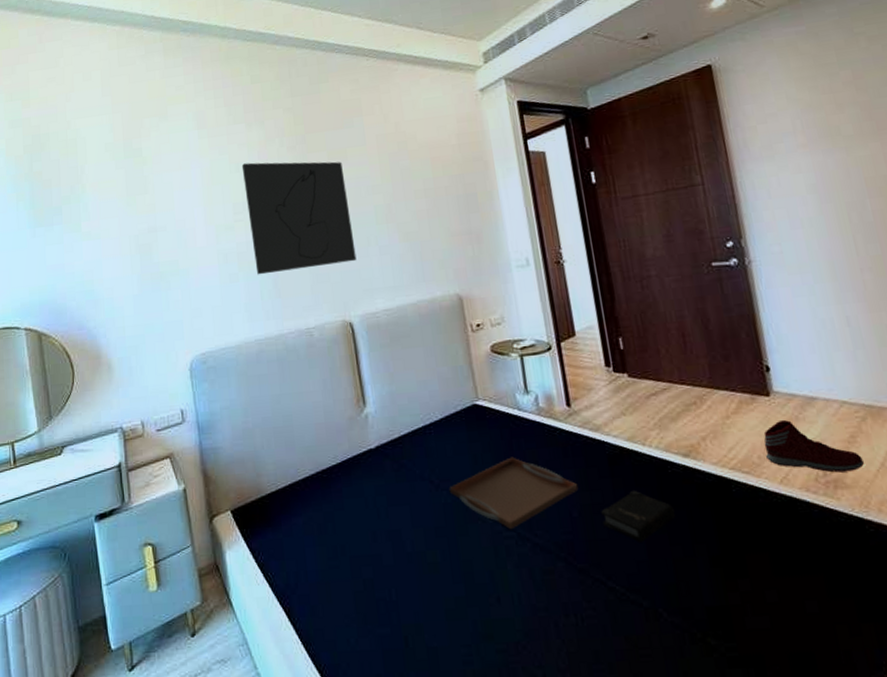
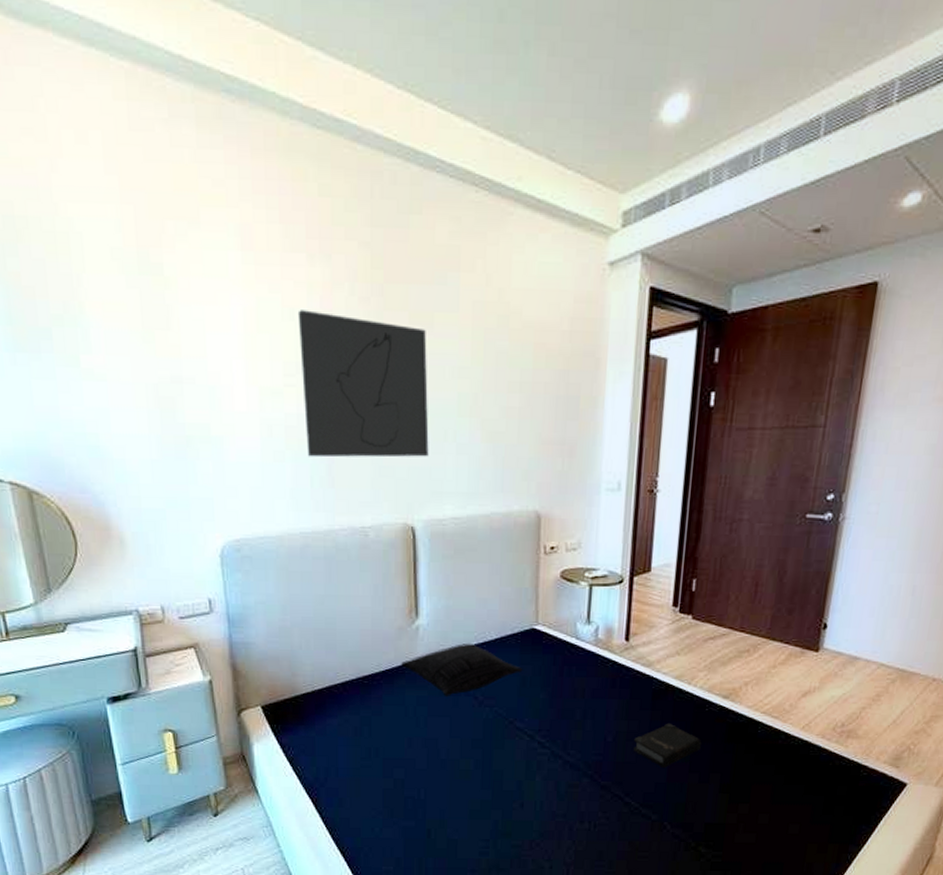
pillow: none [354,426,473,483] -> present [400,644,523,696]
serving tray: present [449,457,579,530] -> none [492,682,619,748]
sneaker: present [763,419,865,473] -> none [797,674,880,725]

